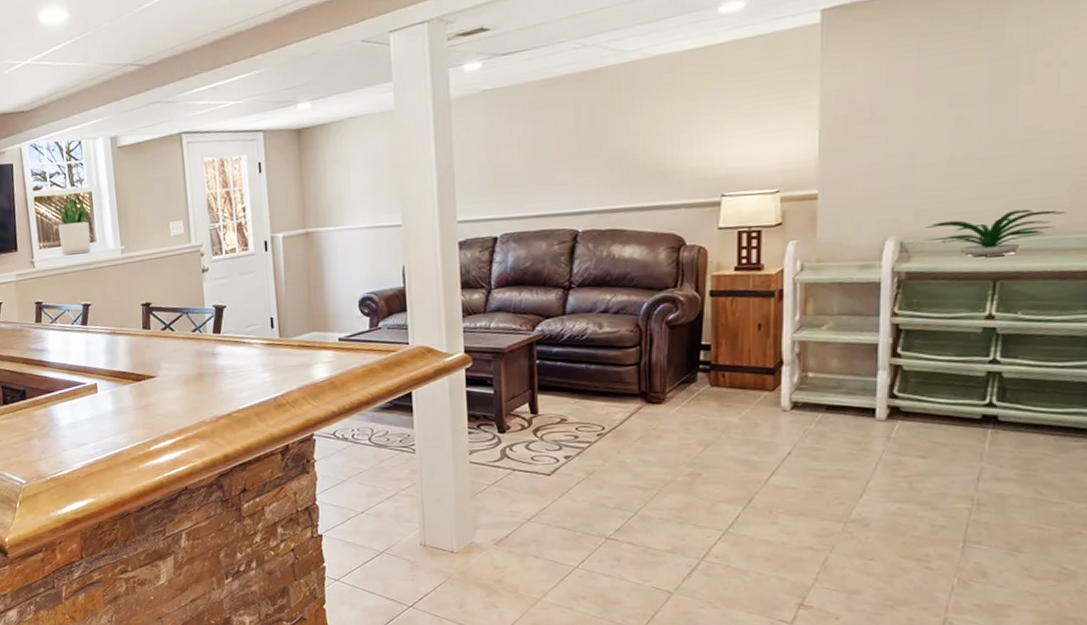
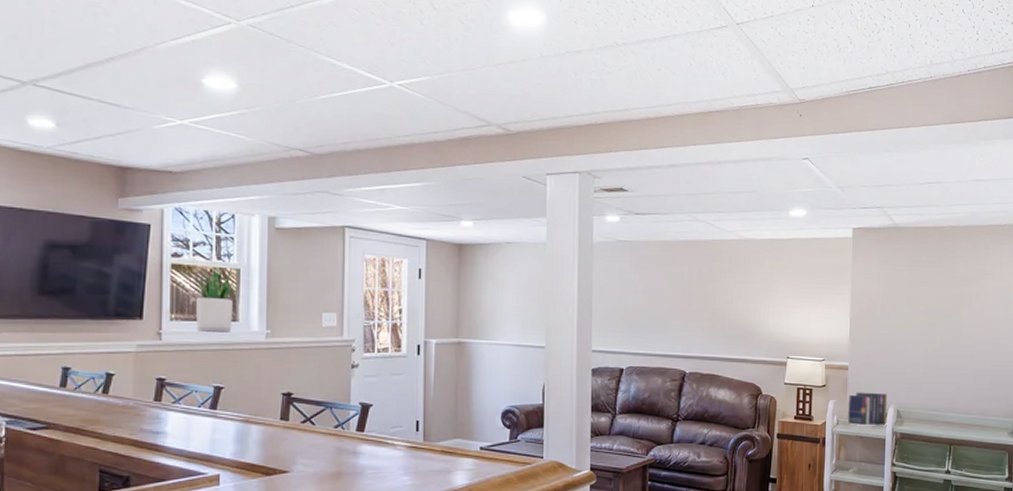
books: none [819,223,884,269] -> present [848,392,888,426]
plant: present [925,209,1066,257] -> none [911,395,988,427]

